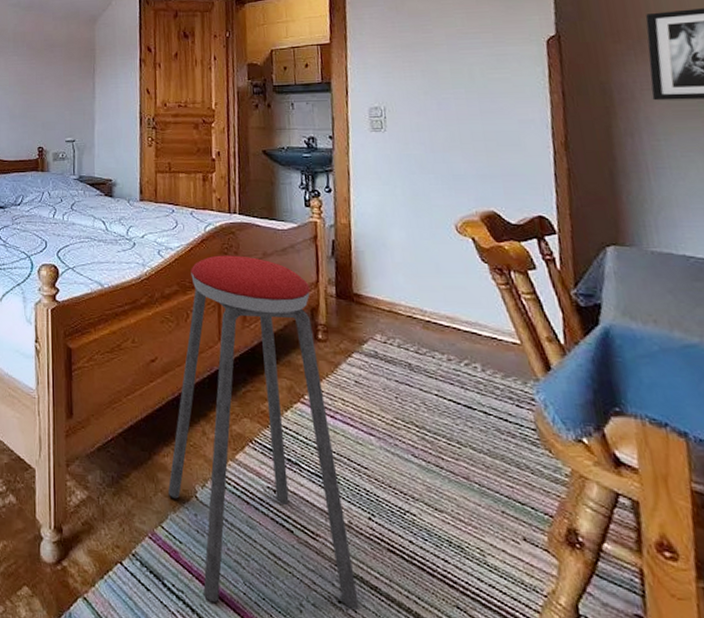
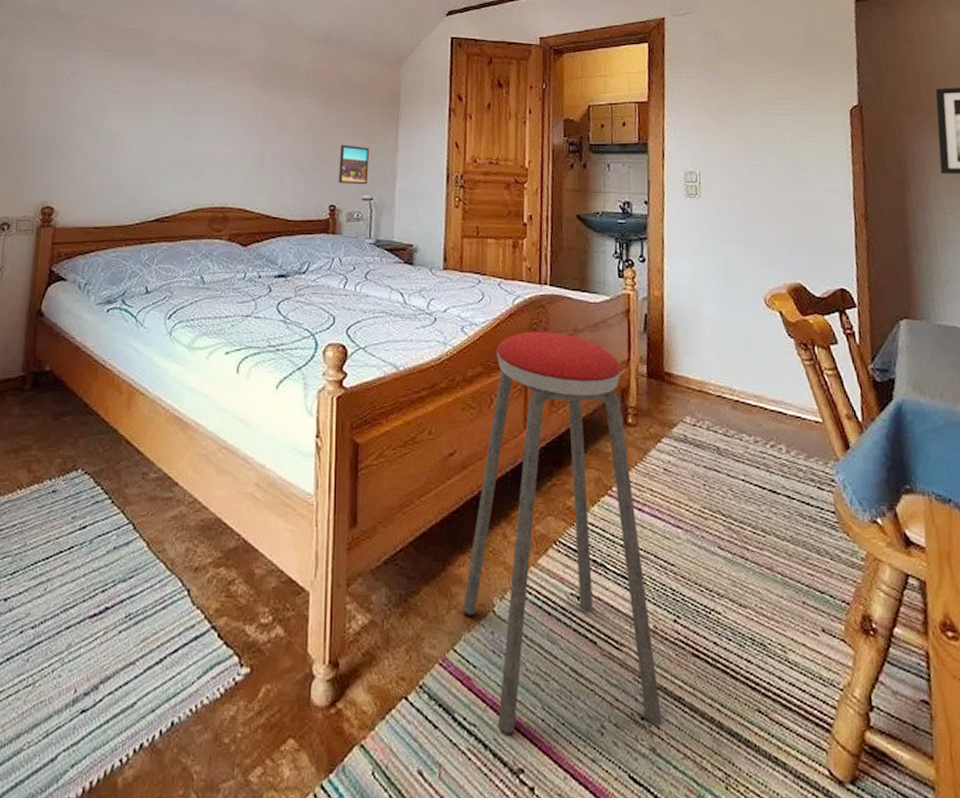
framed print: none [44,95,70,129] -> present [339,144,369,185]

